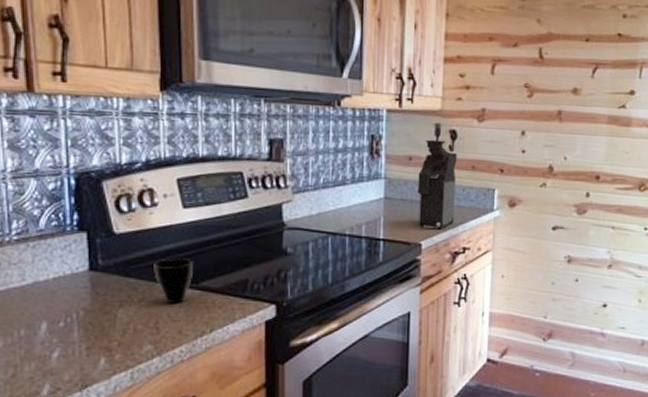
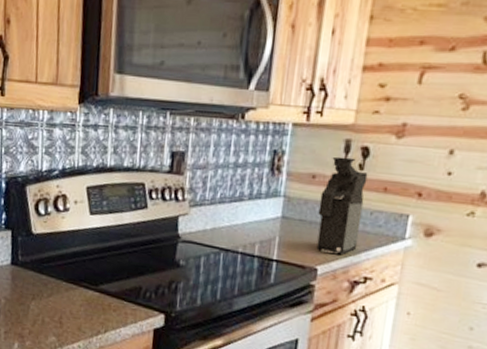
cup: present [154,258,193,303] -> none [61,260,95,302]

